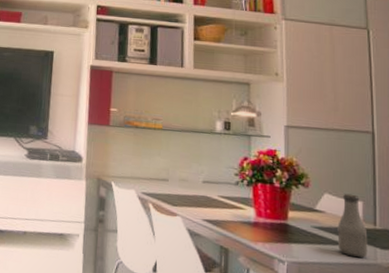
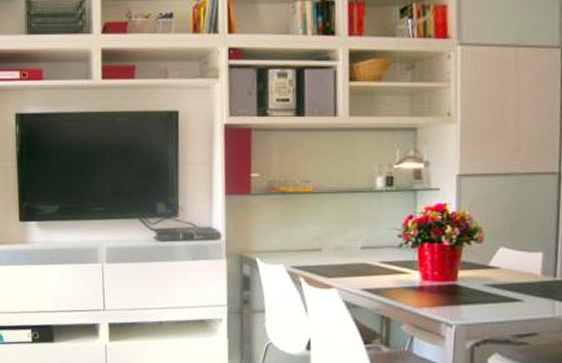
bottle: present [337,193,368,258] -> none [512,245,546,313]

